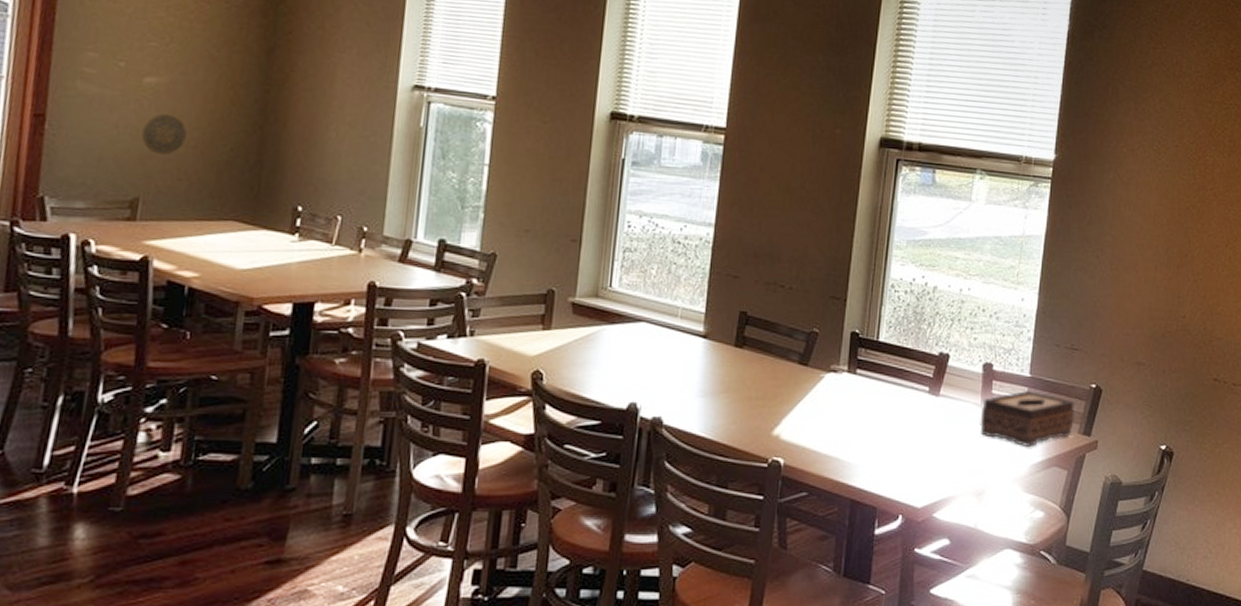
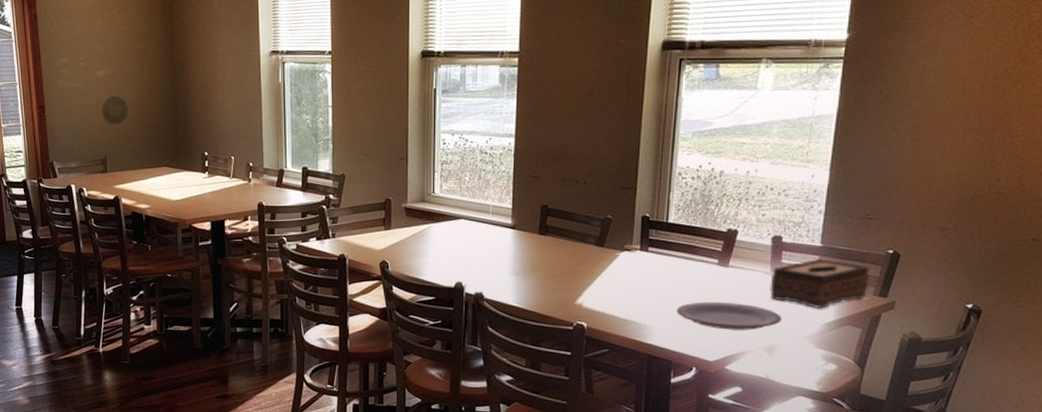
plate: none [884,436,991,471] -> present [677,302,782,330]

